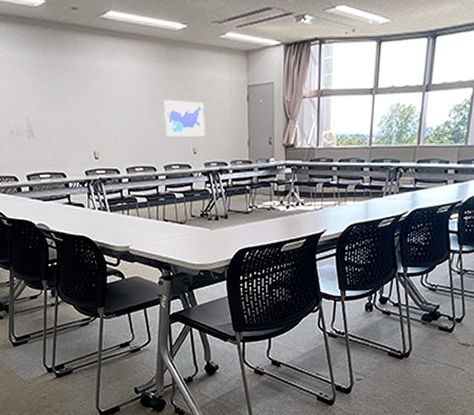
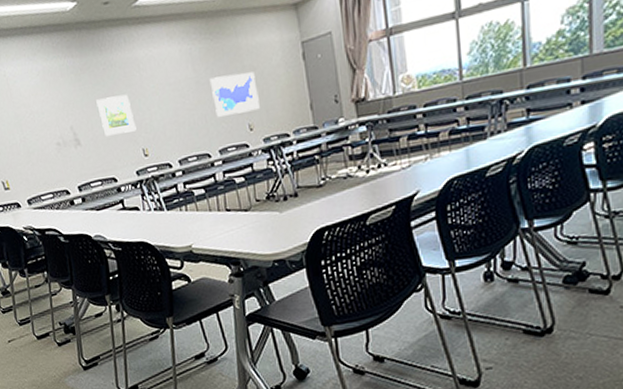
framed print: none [54,97,90,134] -> present [96,94,137,136]

